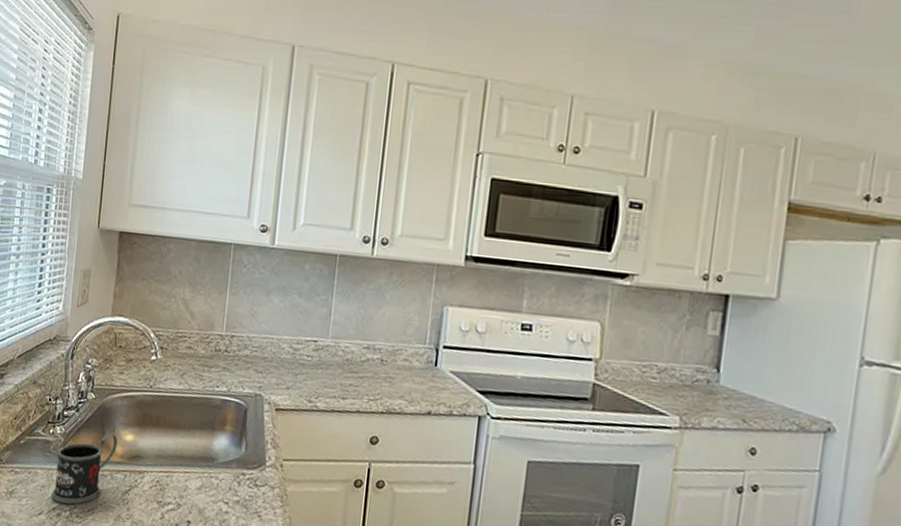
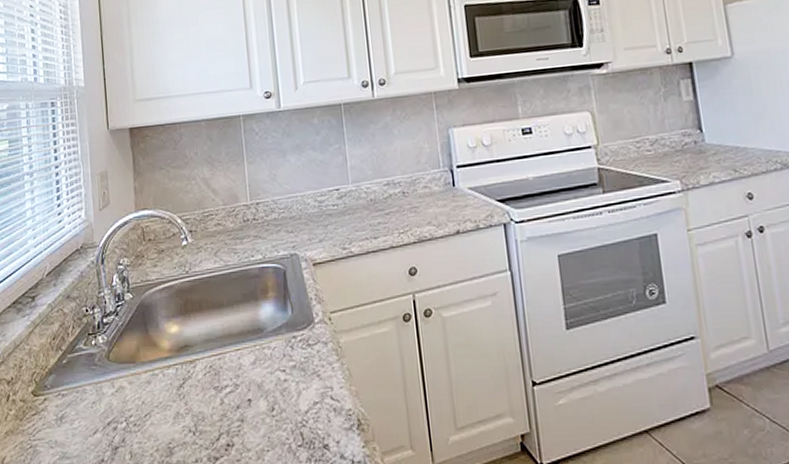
mug: present [51,433,118,505] -> none [103,330,163,416]

